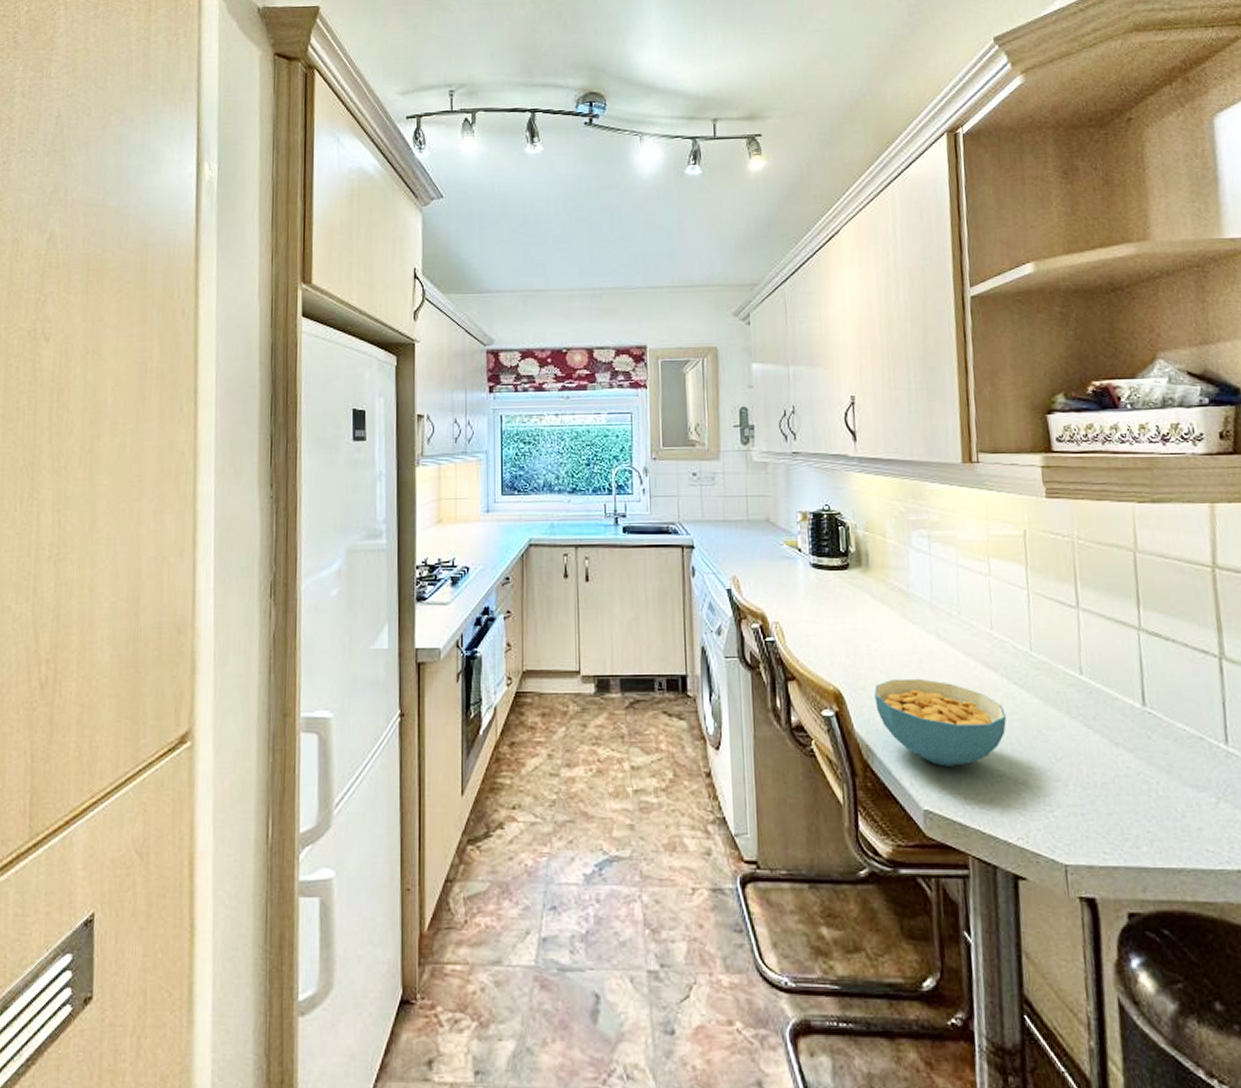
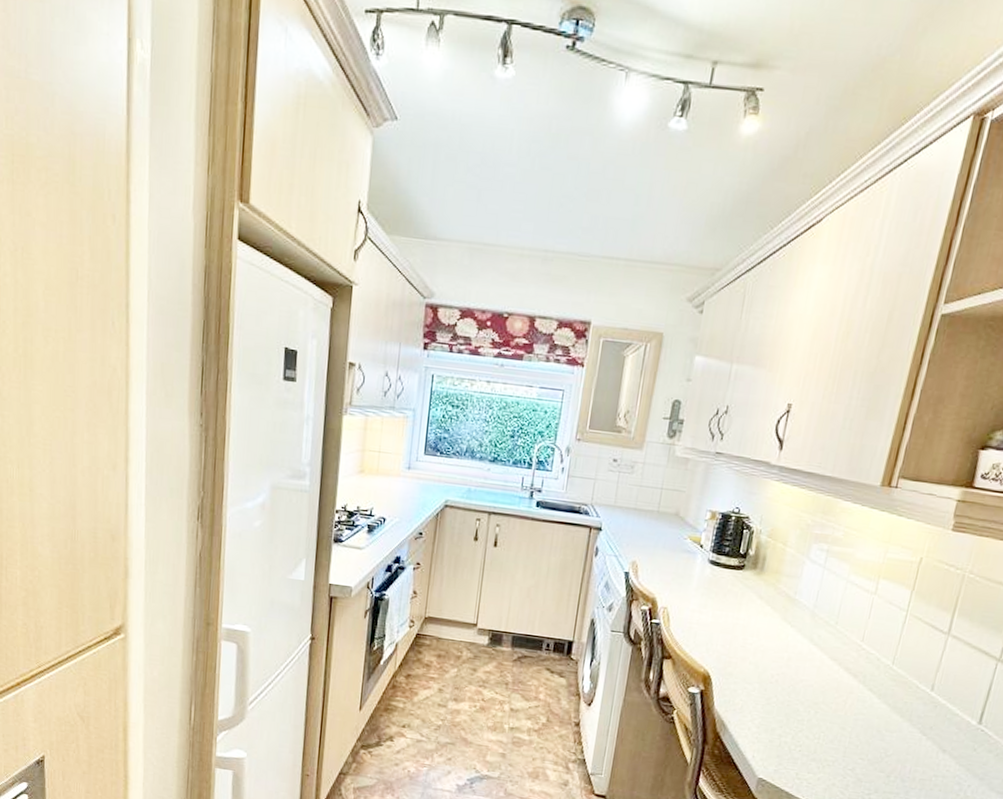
cereal bowl: present [874,678,1006,767] -> none [738,670,853,749]

